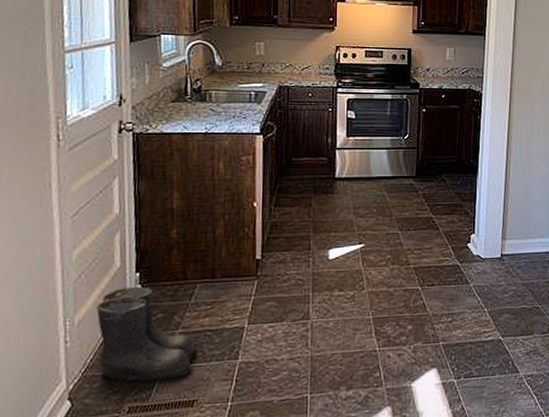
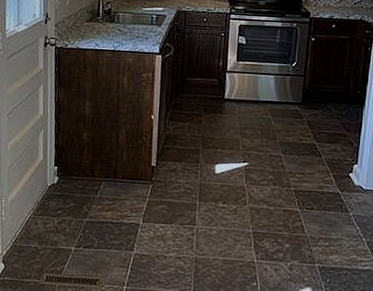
boots: present [97,286,195,382] -> none [24,176,99,259]

